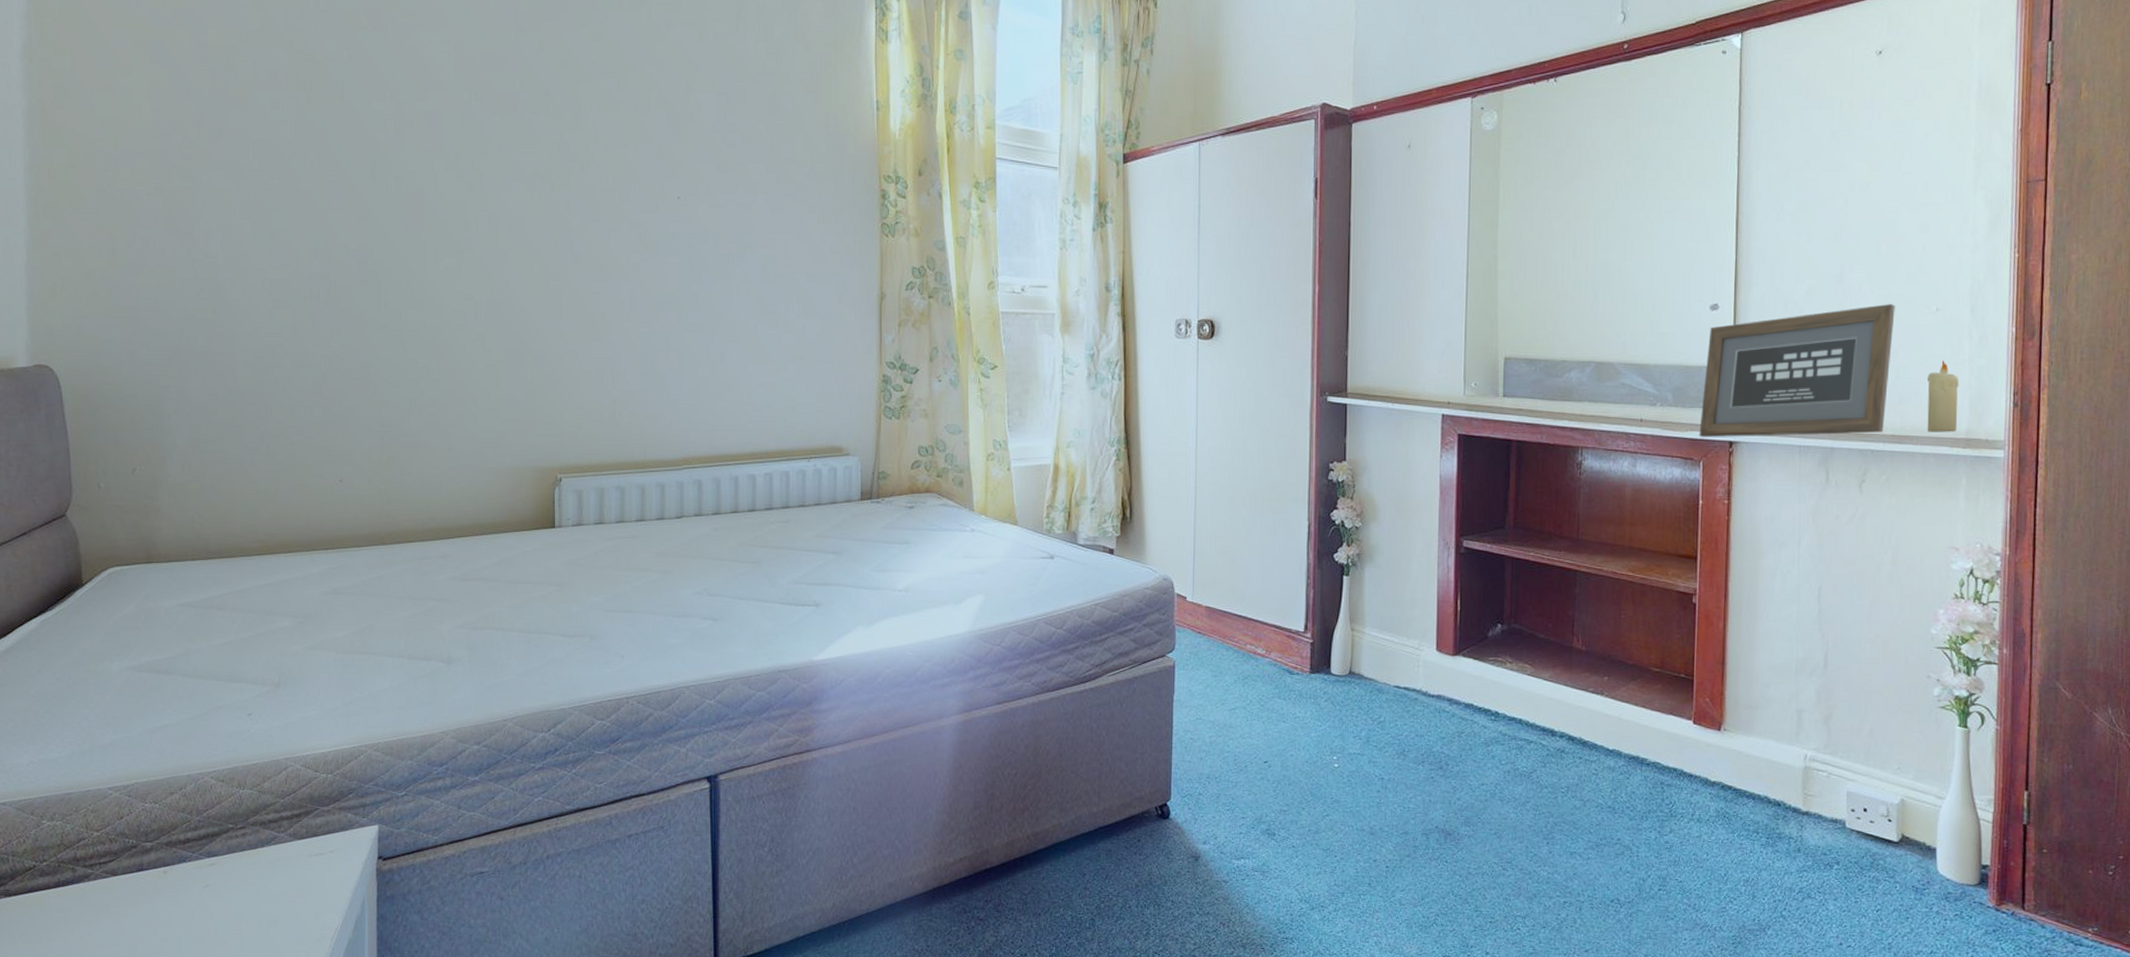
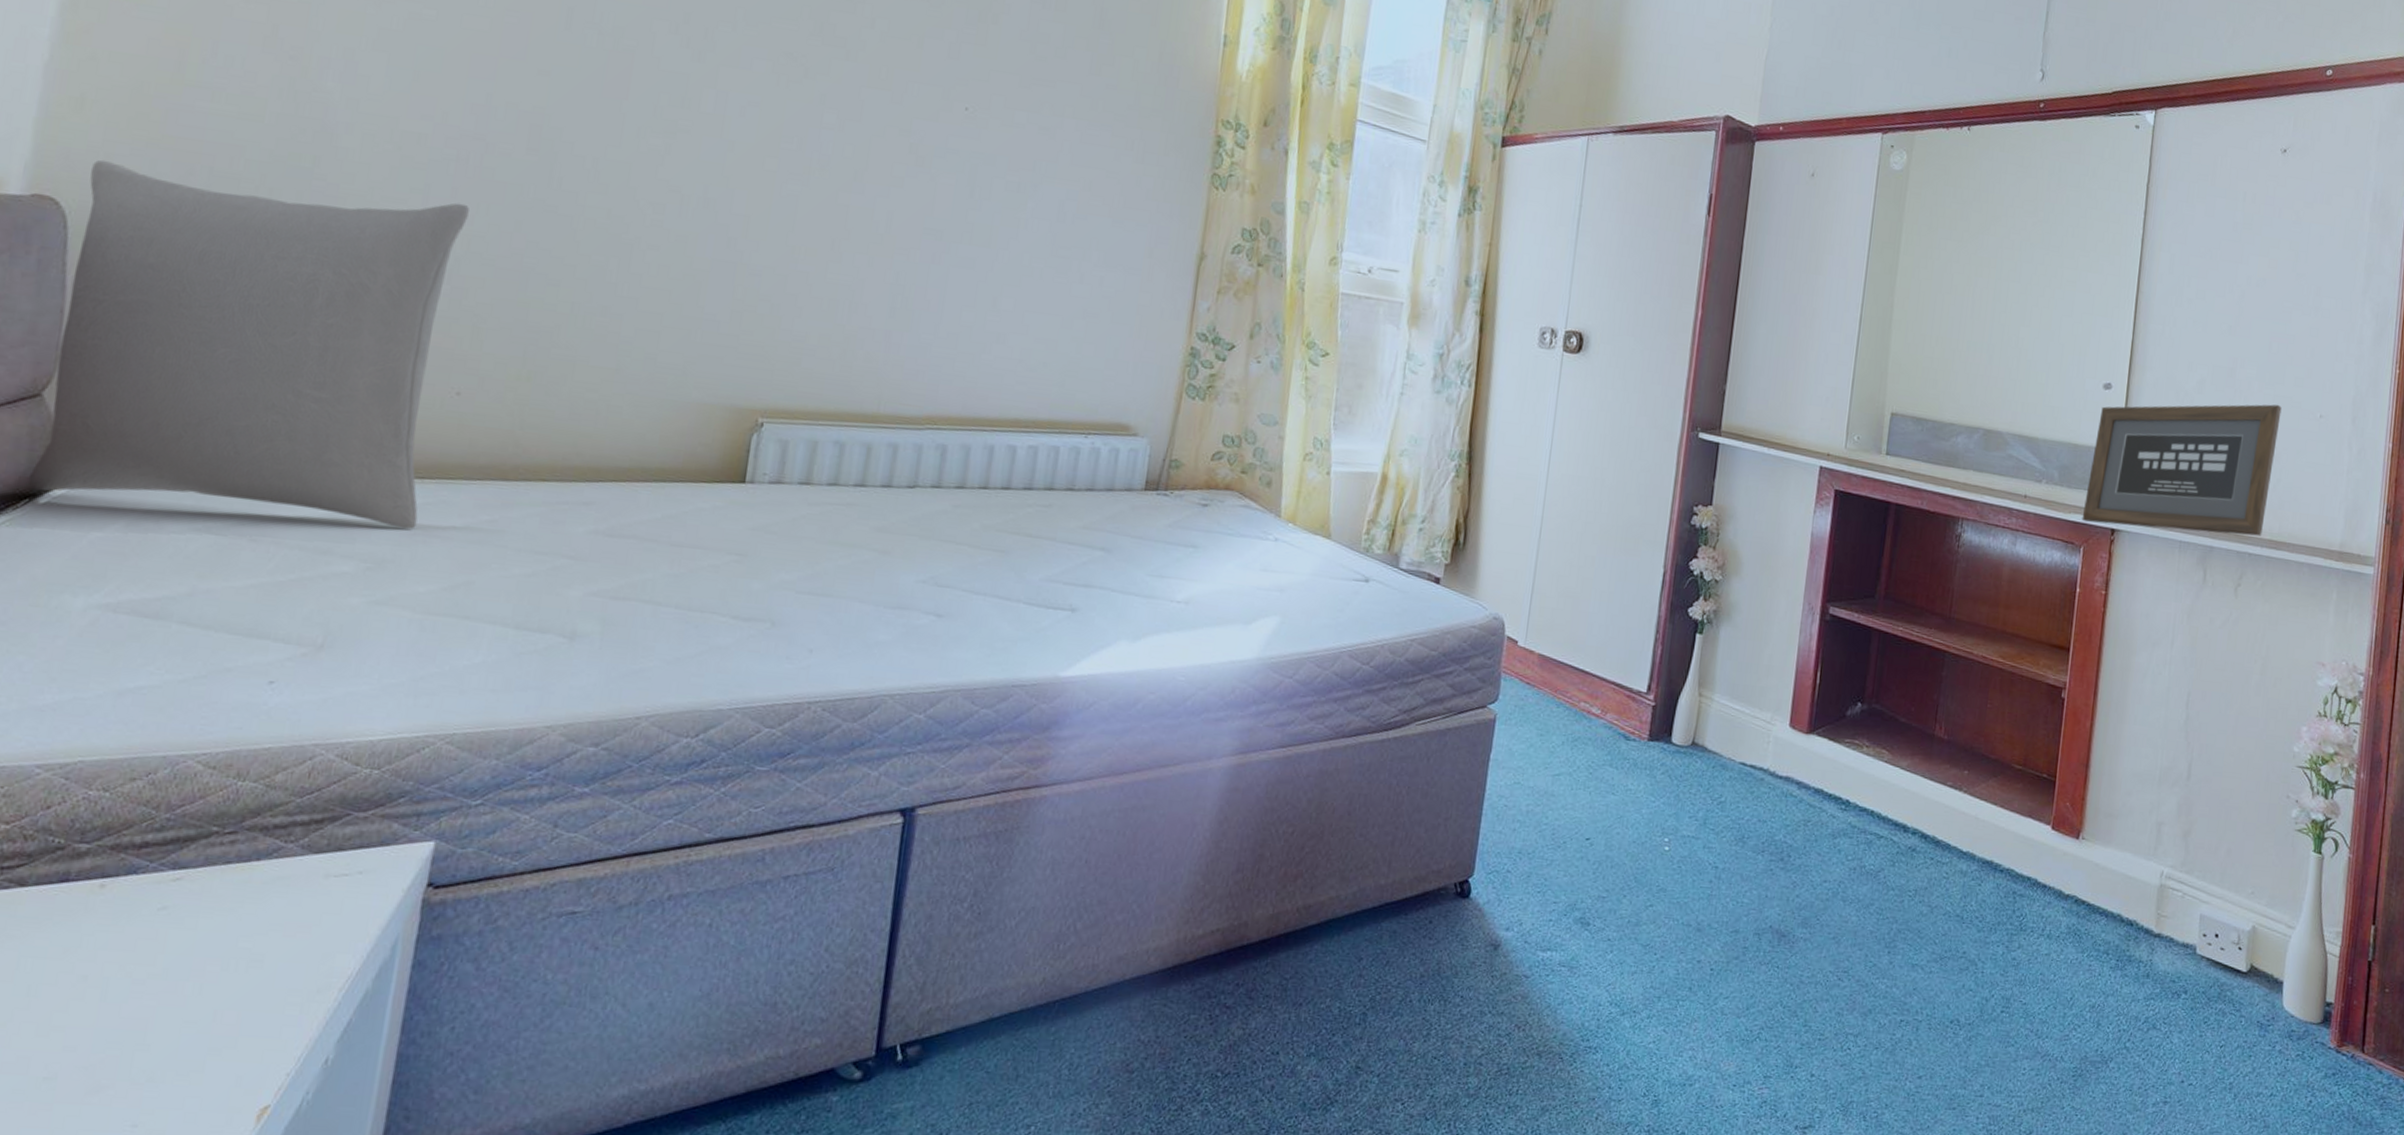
pillow: none [69,331,328,589] -> present [29,159,470,529]
candle: present [1927,360,1959,432] -> none [2303,469,2337,544]

